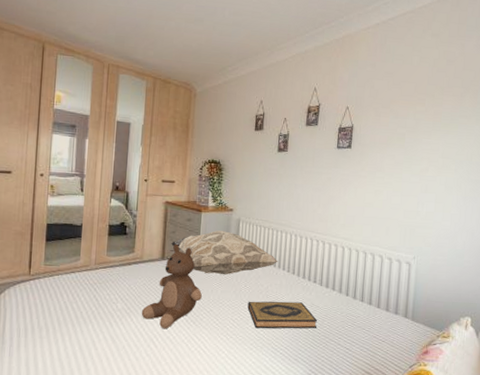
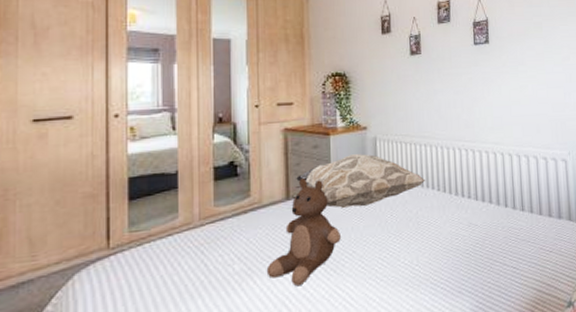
hardback book: present [247,301,318,329] -> none [396,223,479,264]

